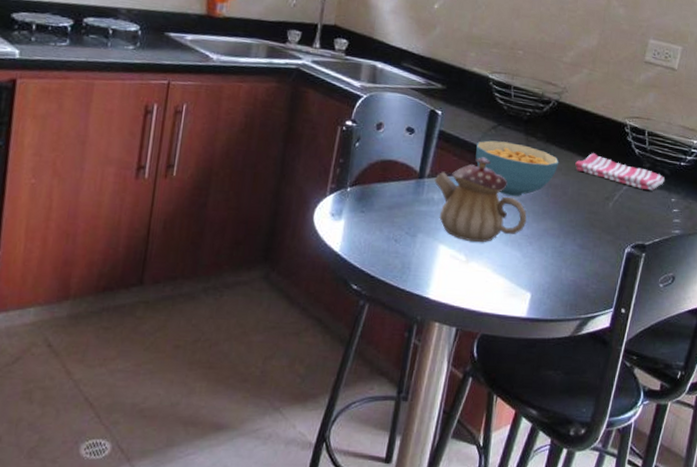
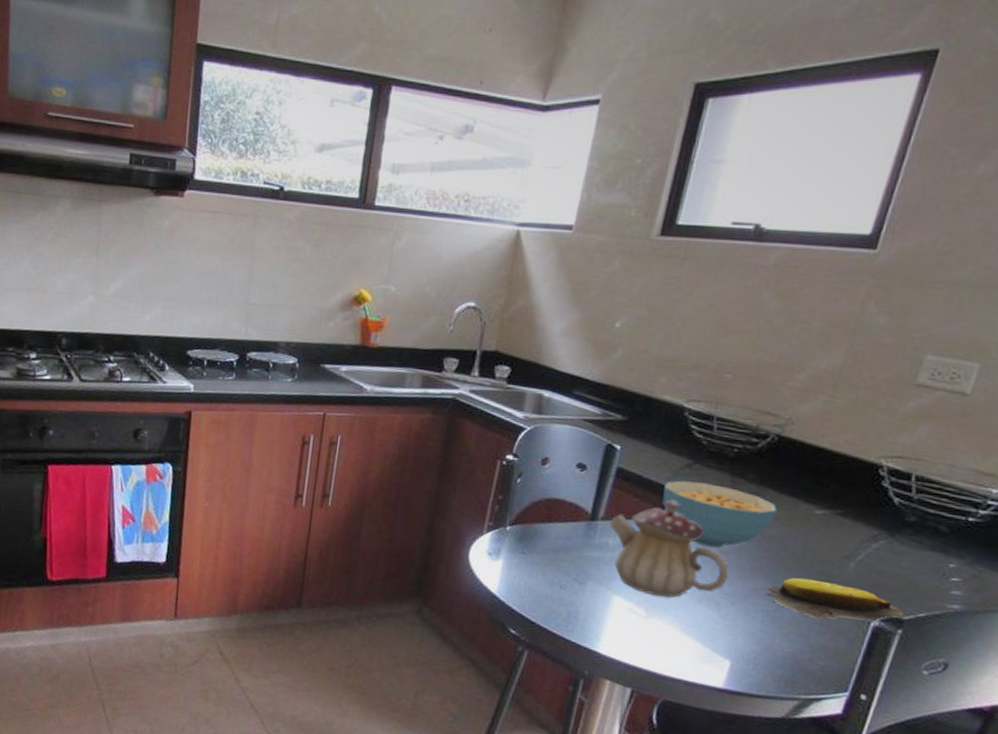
banana: none [554,217,646,251] -> present [766,577,905,622]
dish towel: present [575,152,666,191] -> none [800,499,941,552]

